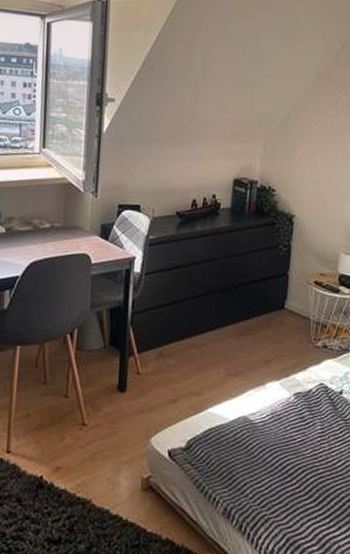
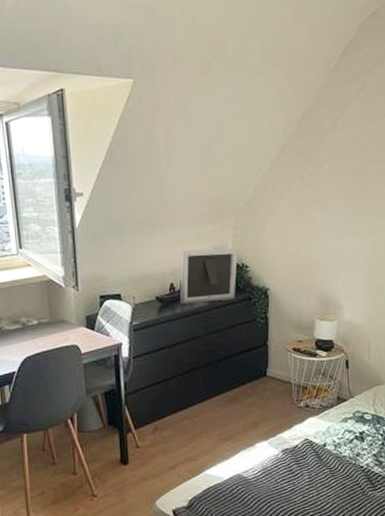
picture frame: none [200,166,266,223] -> present [179,247,238,304]

